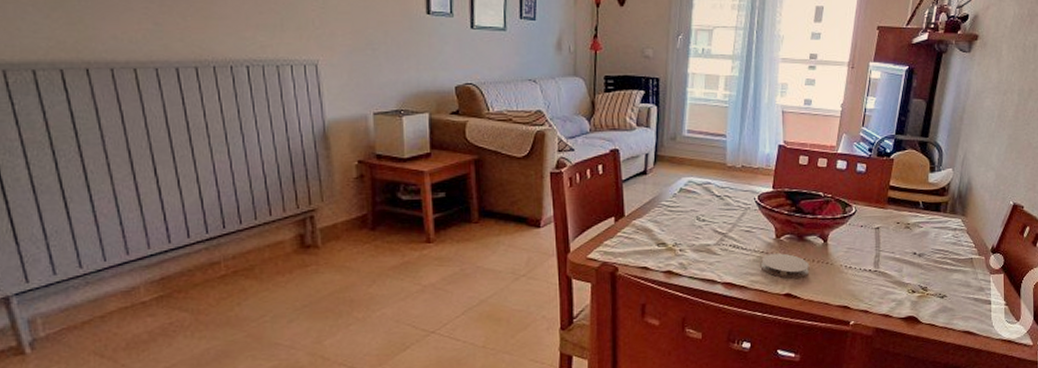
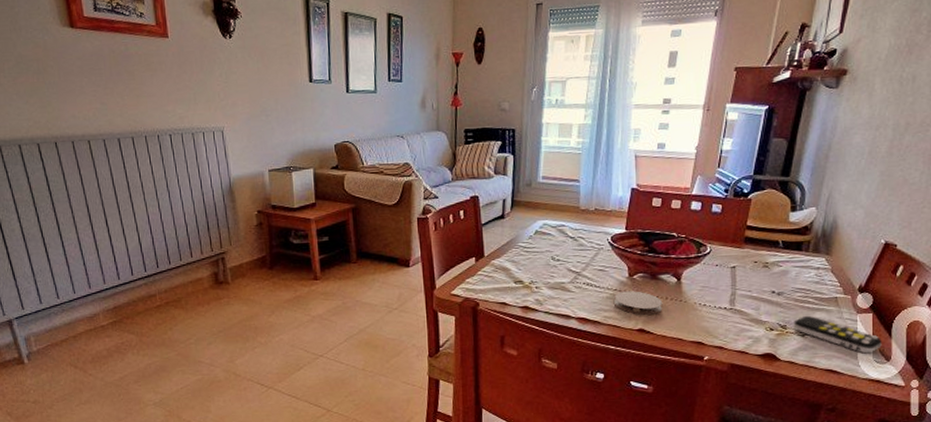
remote control: none [933,277,1012,314] -> present [793,316,882,354]

